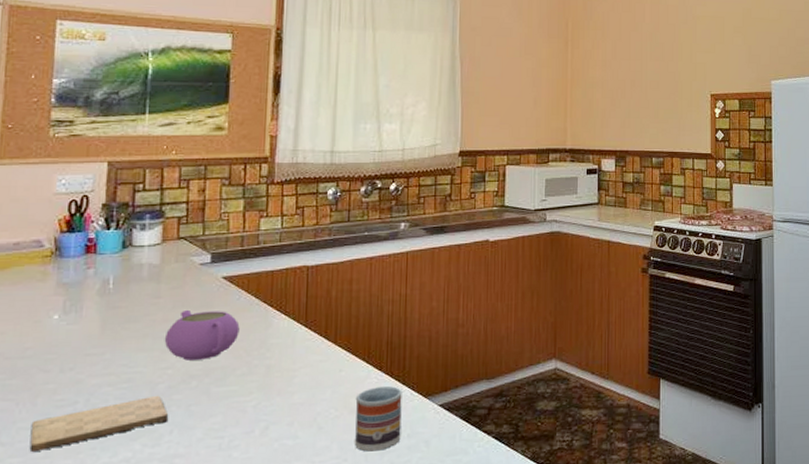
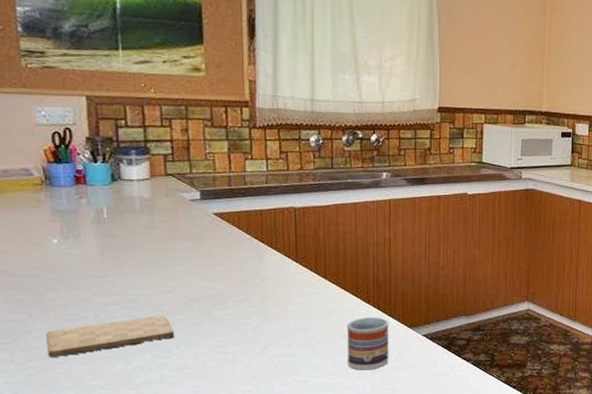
teapot: present [164,309,240,361] -> none [163,241,234,286]

